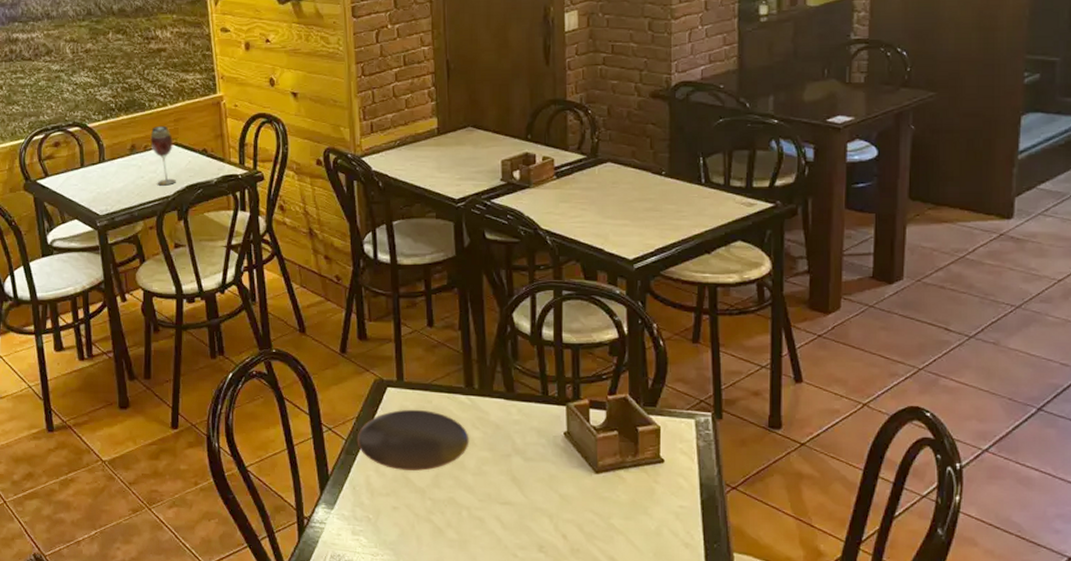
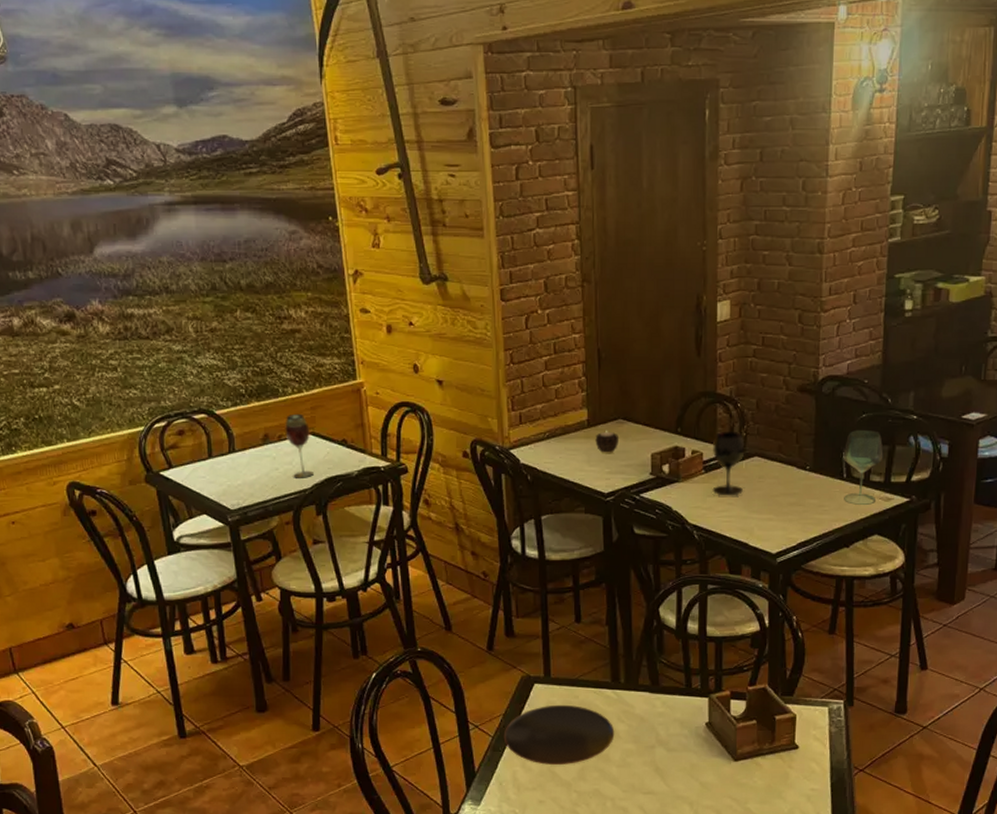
candle: none [445,137,470,161] -> present [595,430,620,454]
wine glass: none [564,137,597,202] -> present [712,431,745,496]
wine glass: none [700,135,744,210] -> present [843,430,884,505]

